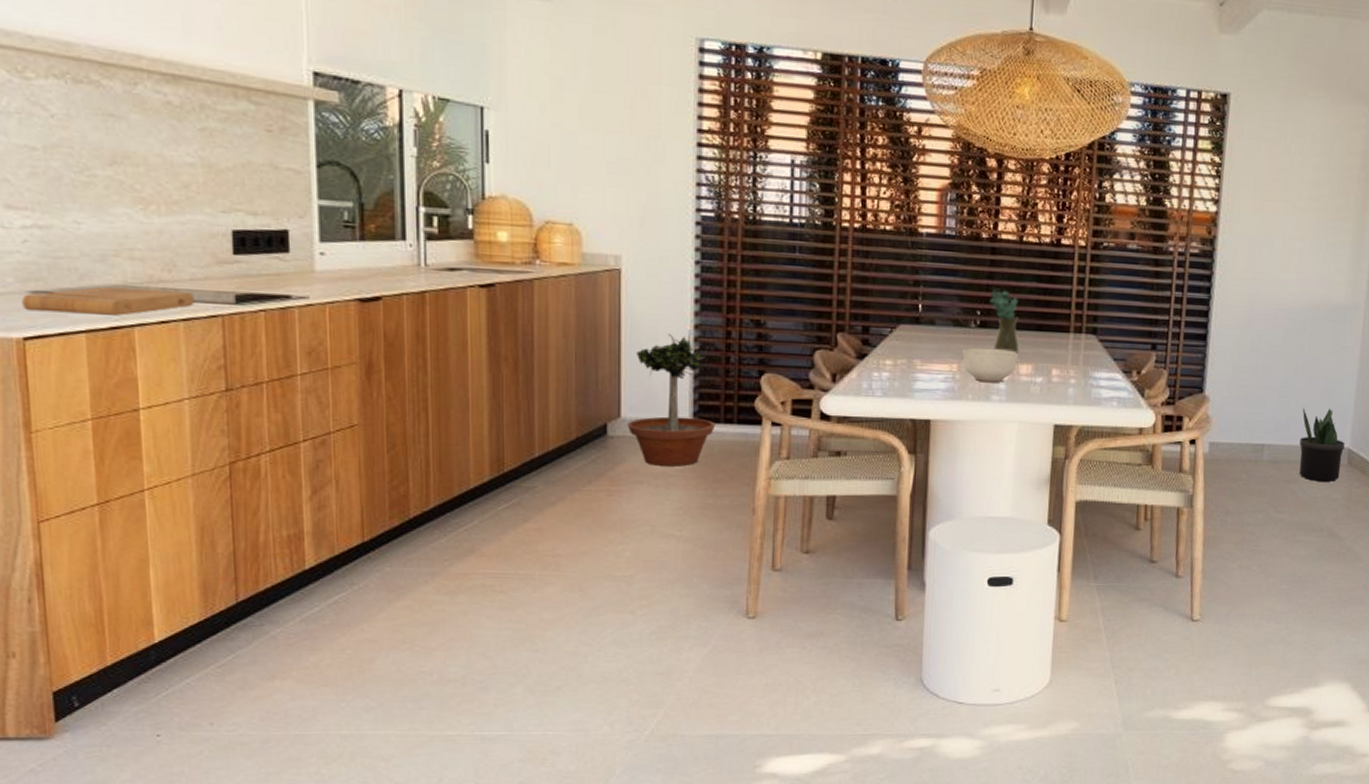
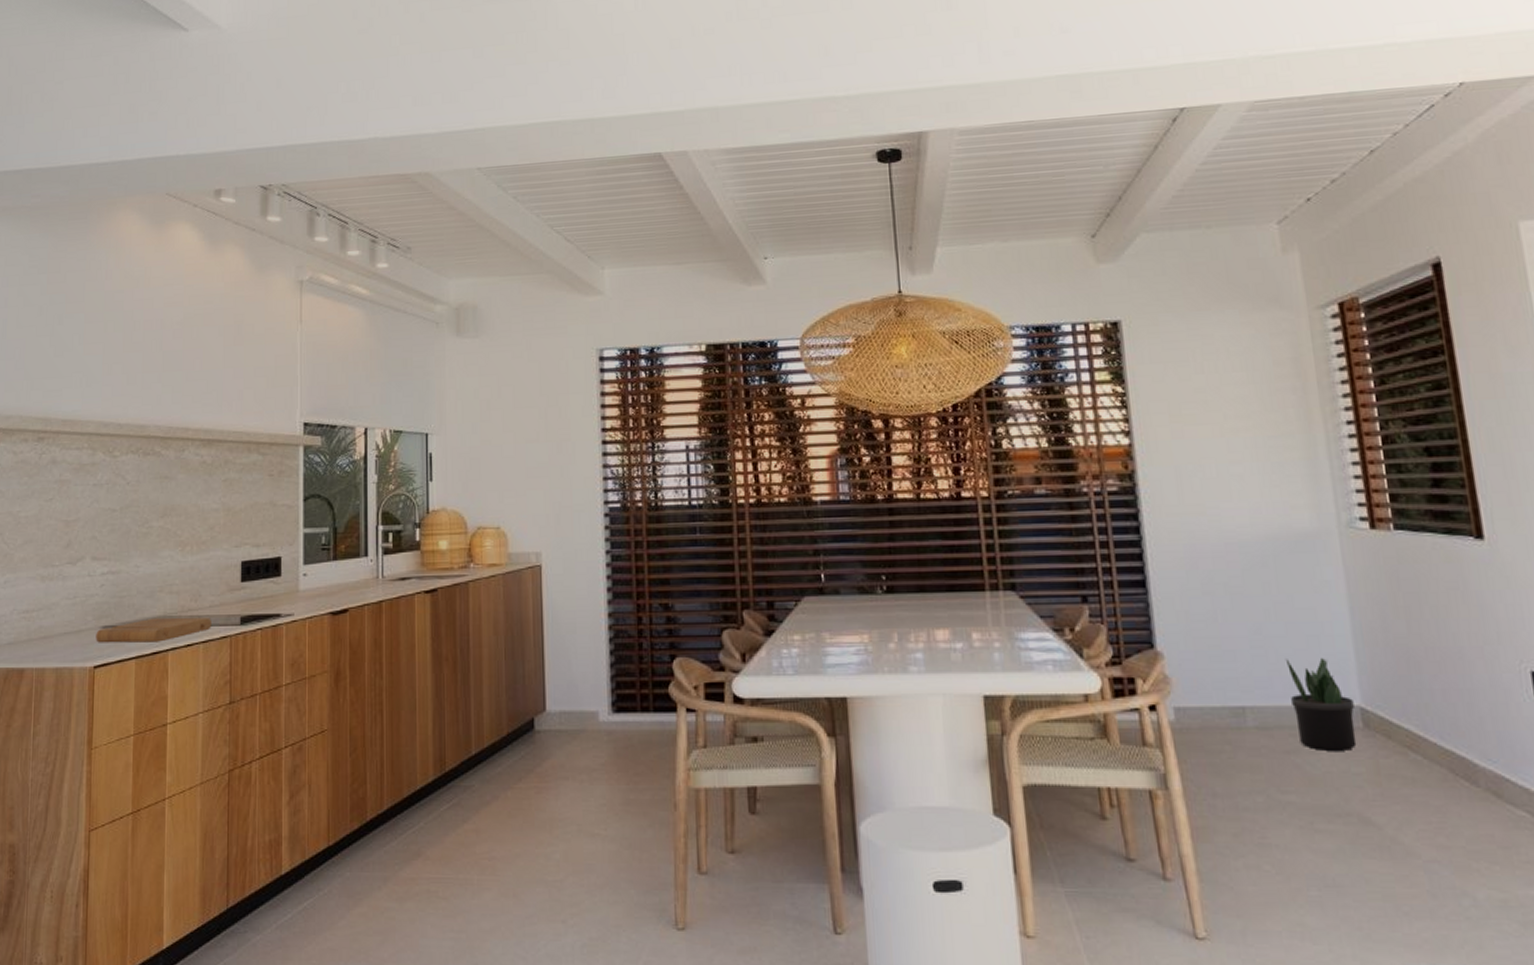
potted tree: present [626,330,716,467] -> none [551,618,633,760]
bowl: present [961,347,1019,383] -> none [870,614,933,653]
vase: present [990,286,1020,354] -> none [893,549,933,618]

